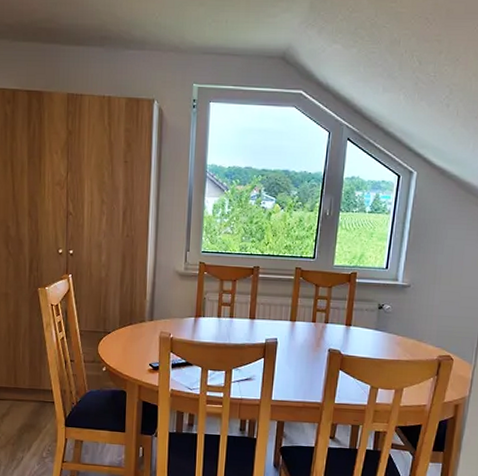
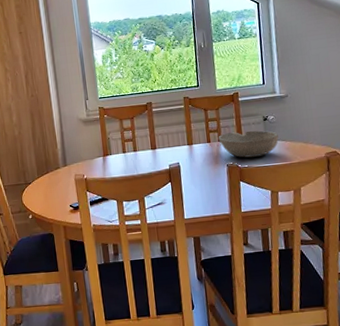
bowl: none [325,315,391,348] -> present [218,130,279,158]

